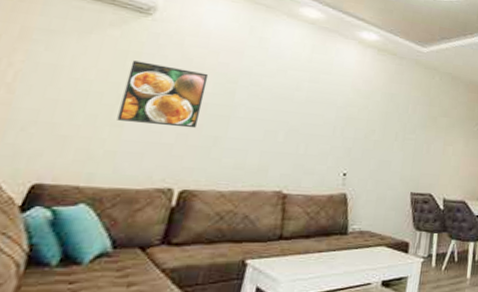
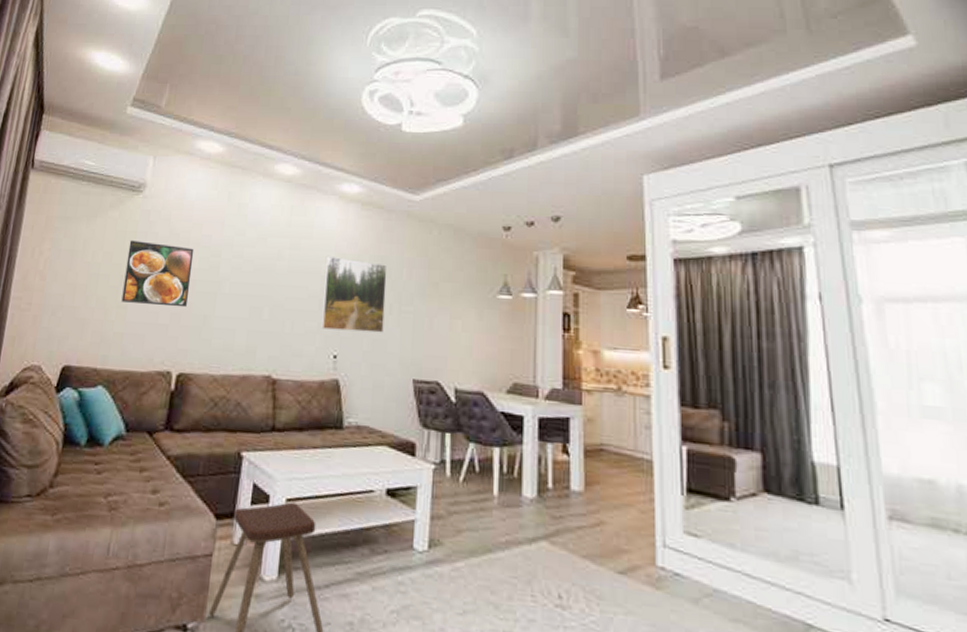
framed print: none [334,89,396,156] -> present [321,255,388,333]

